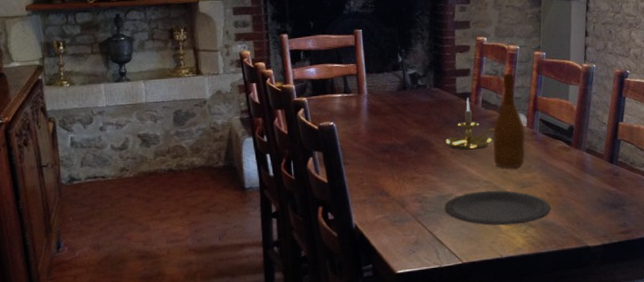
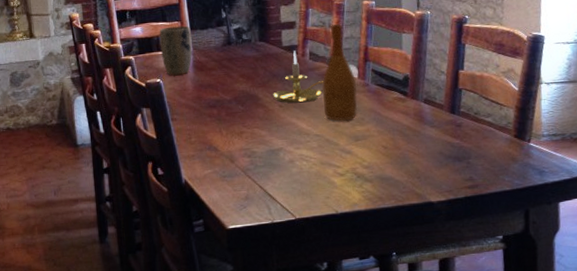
plant pot: none [334,68,367,119] -> present [159,25,193,75]
plate: present [444,190,551,226] -> none [274,144,388,181]

